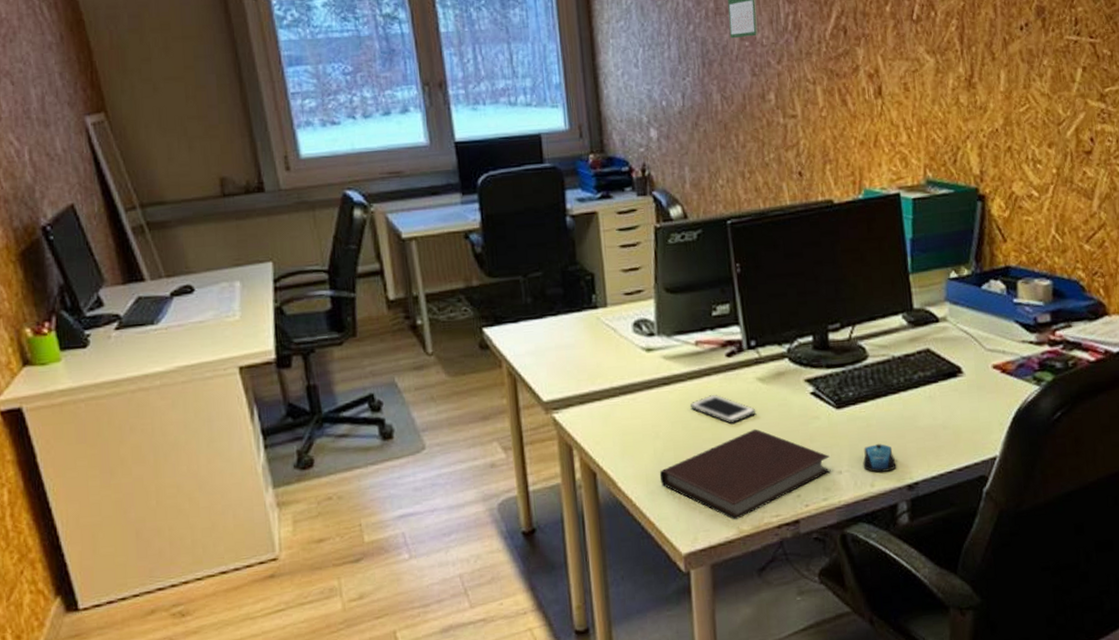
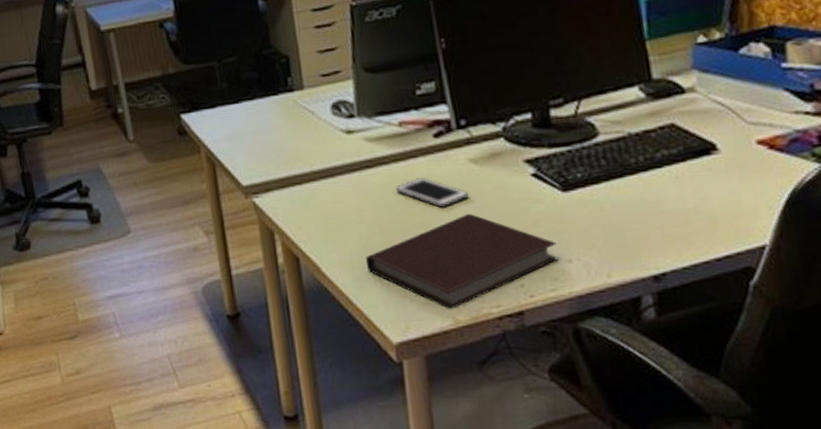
computer mouse: present [863,444,896,473] -> none [596,230,638,262]

